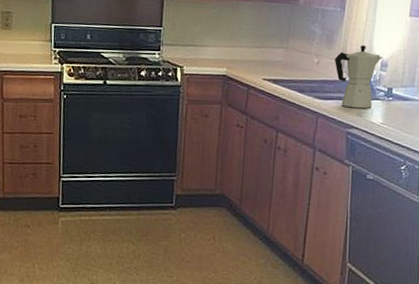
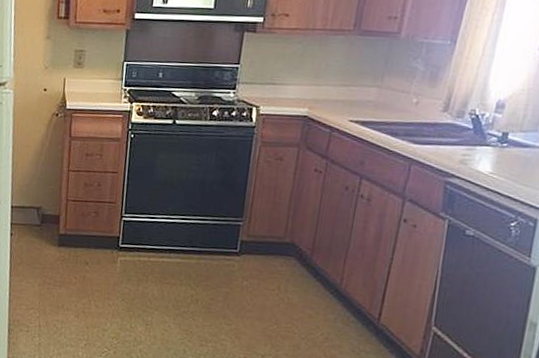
moka pot: present [335,44,383,109] -> none [437,82,500,156]

